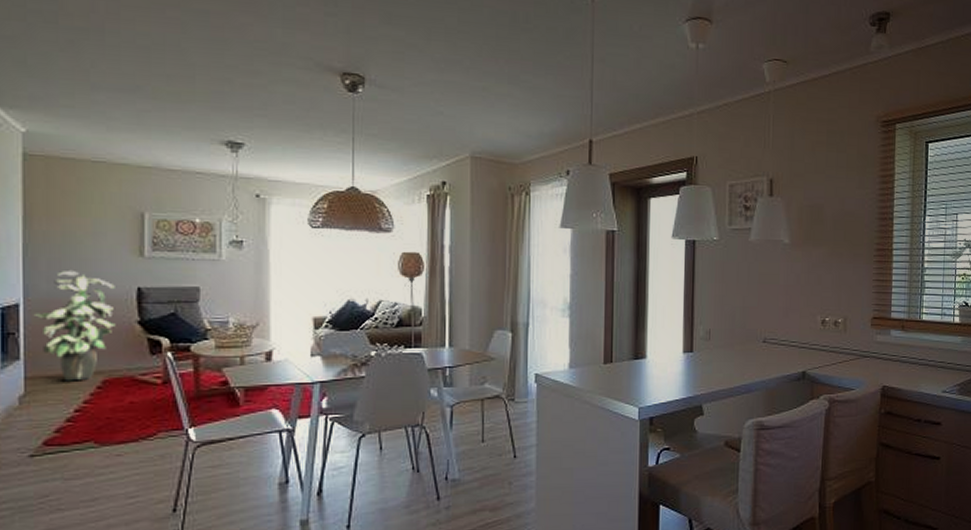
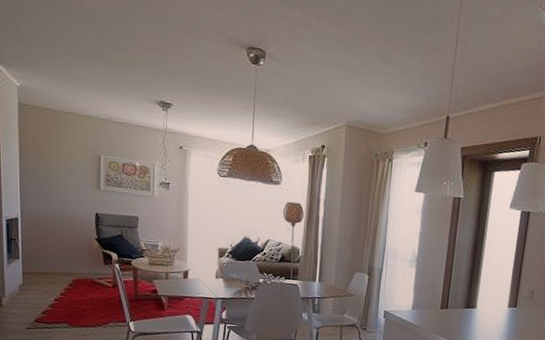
indoor plant: present [35,271,116,381] -> none [28,196,81,278]

